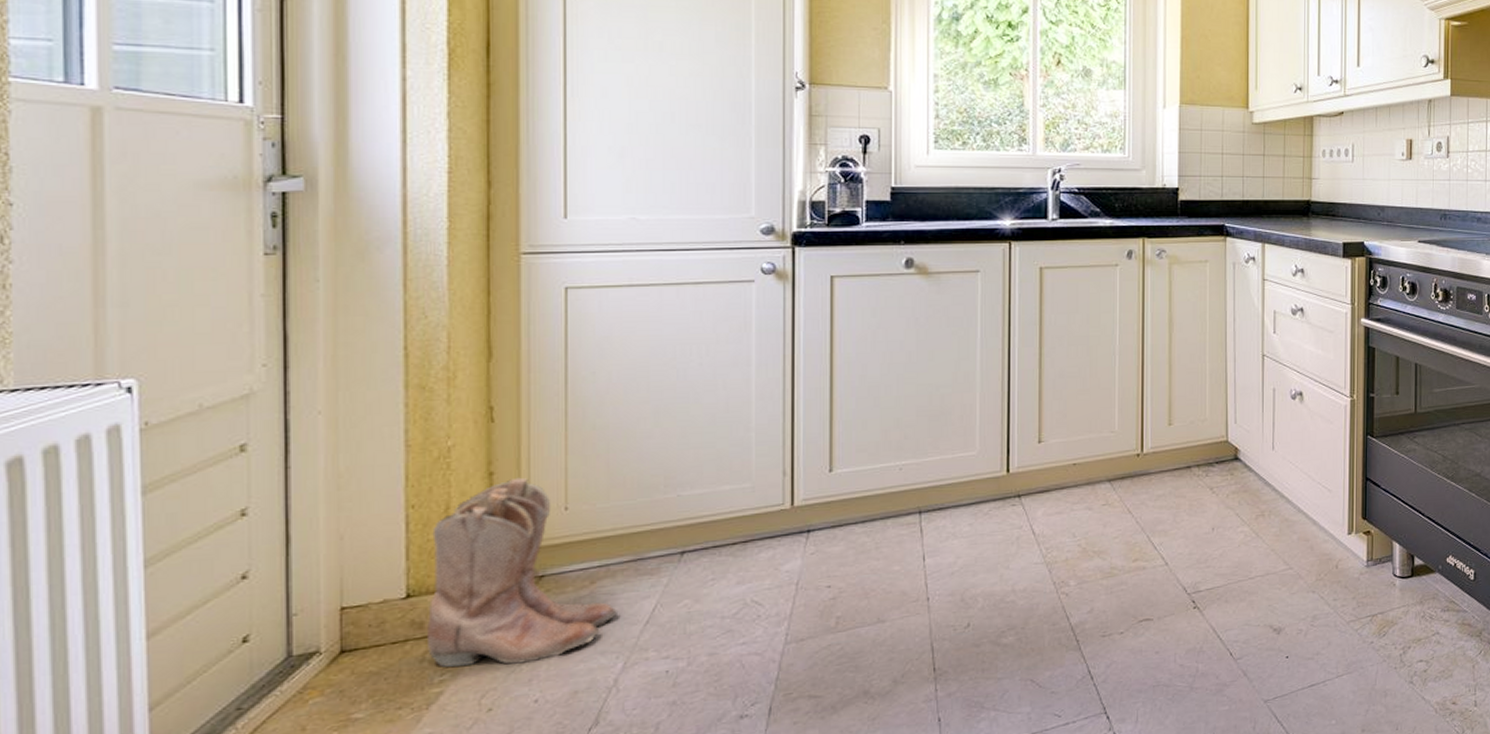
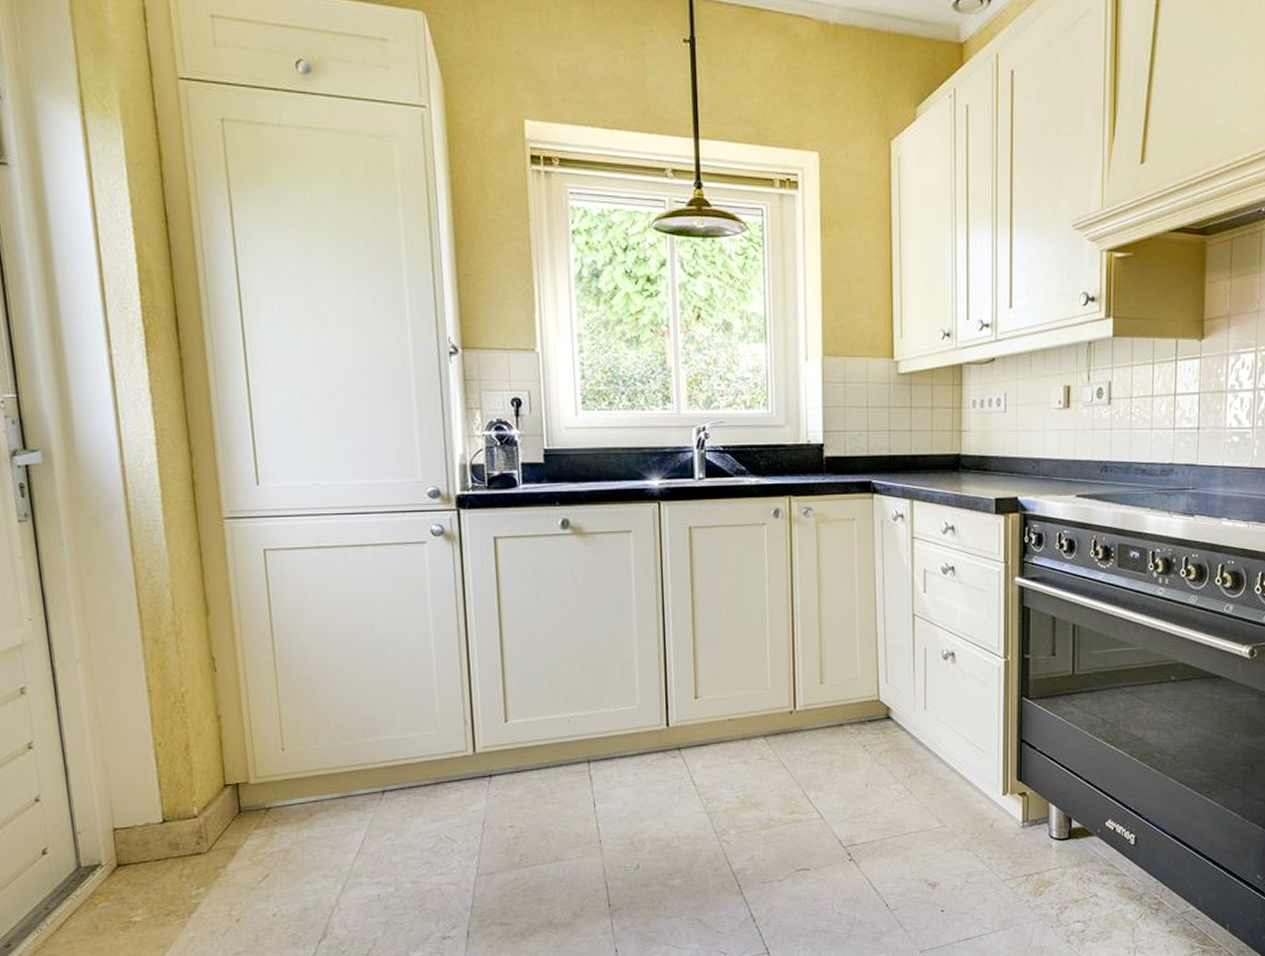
boots: present [428,477,619,668] -> none [177,721,335,883]

